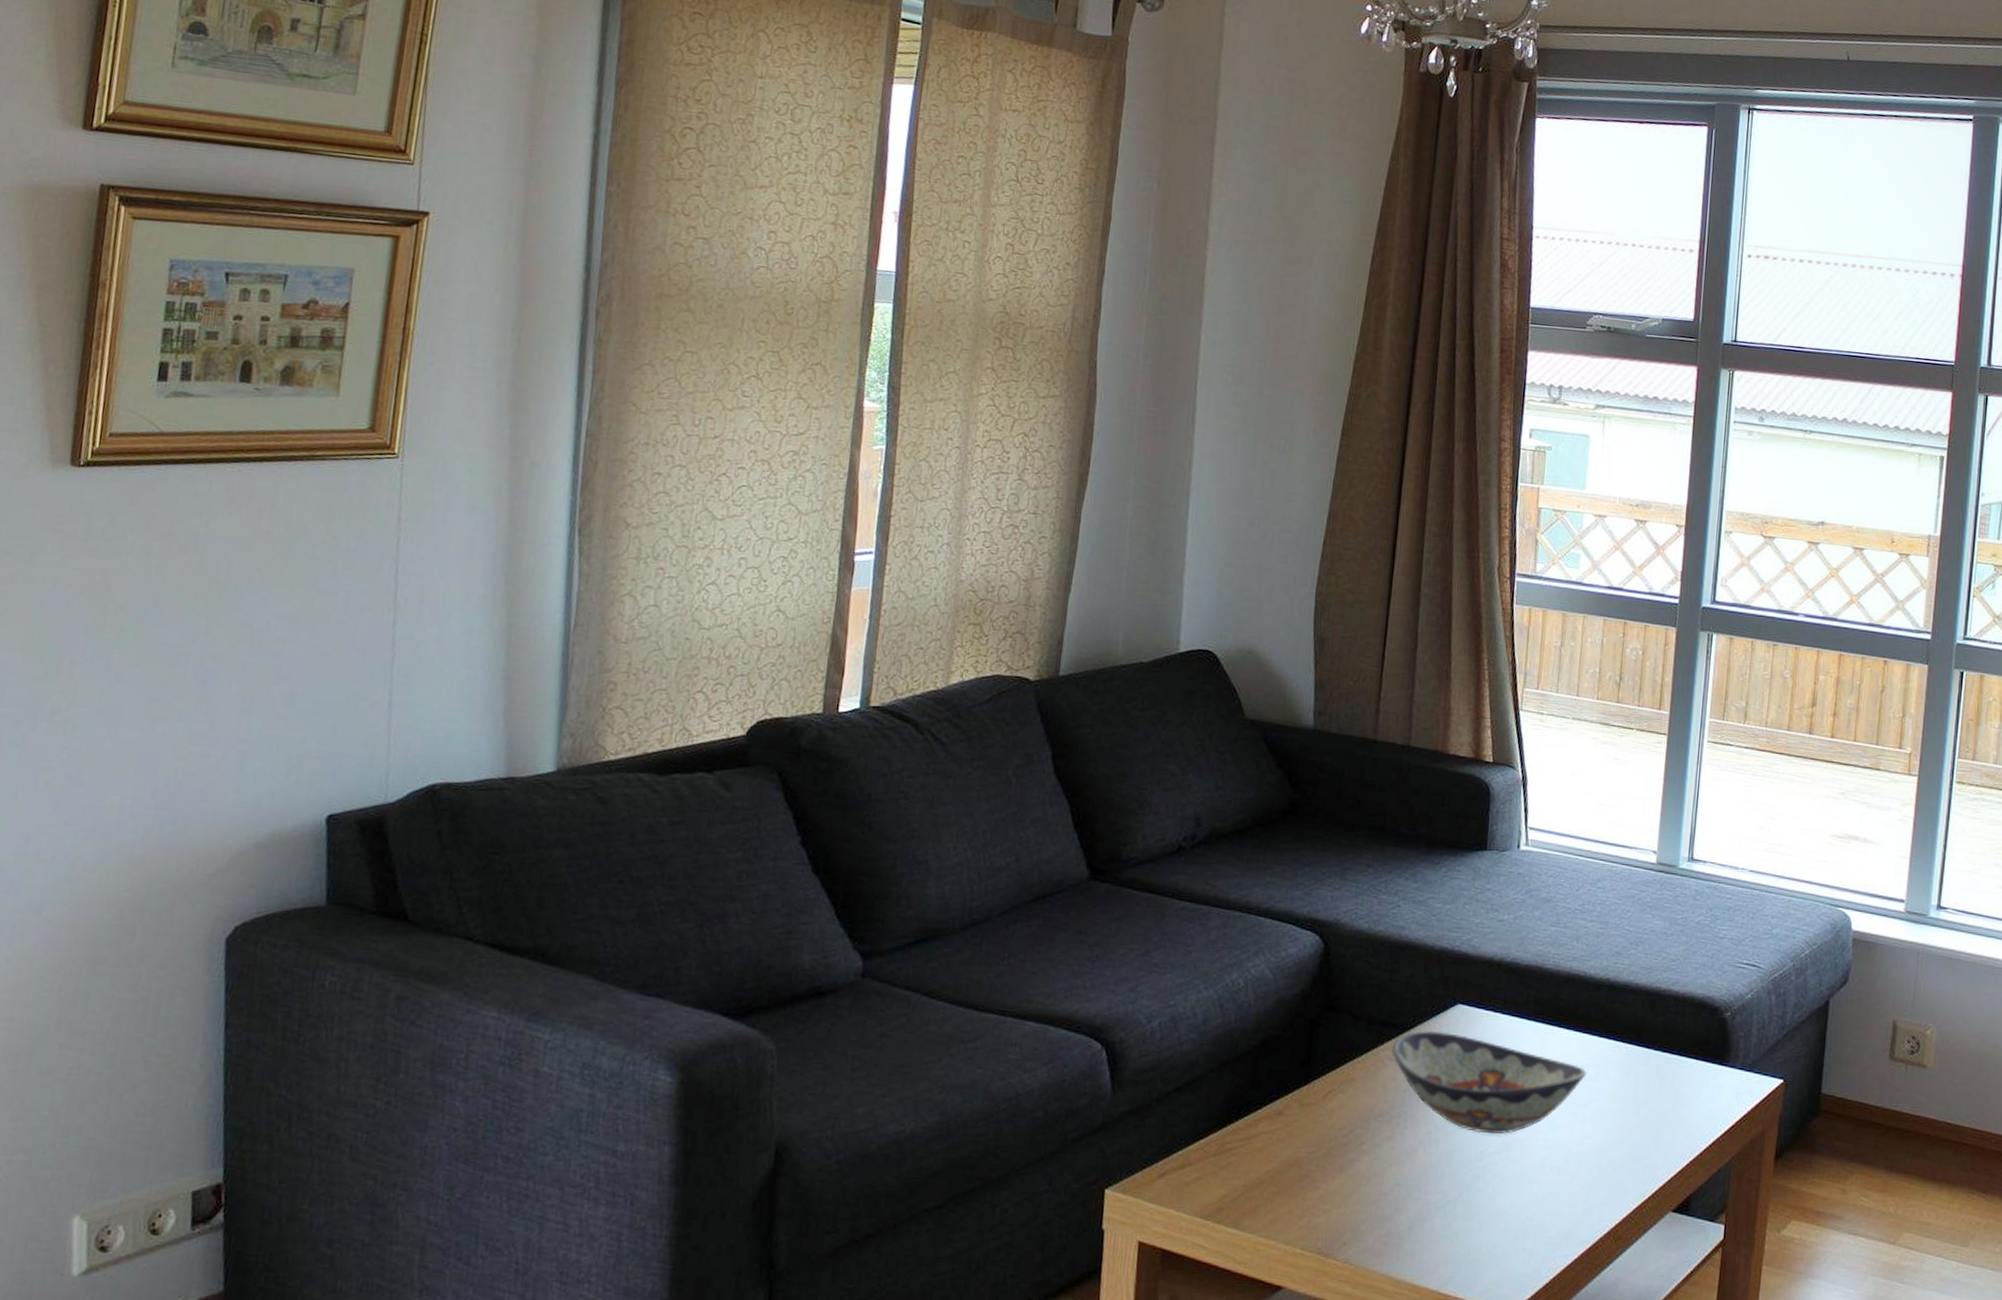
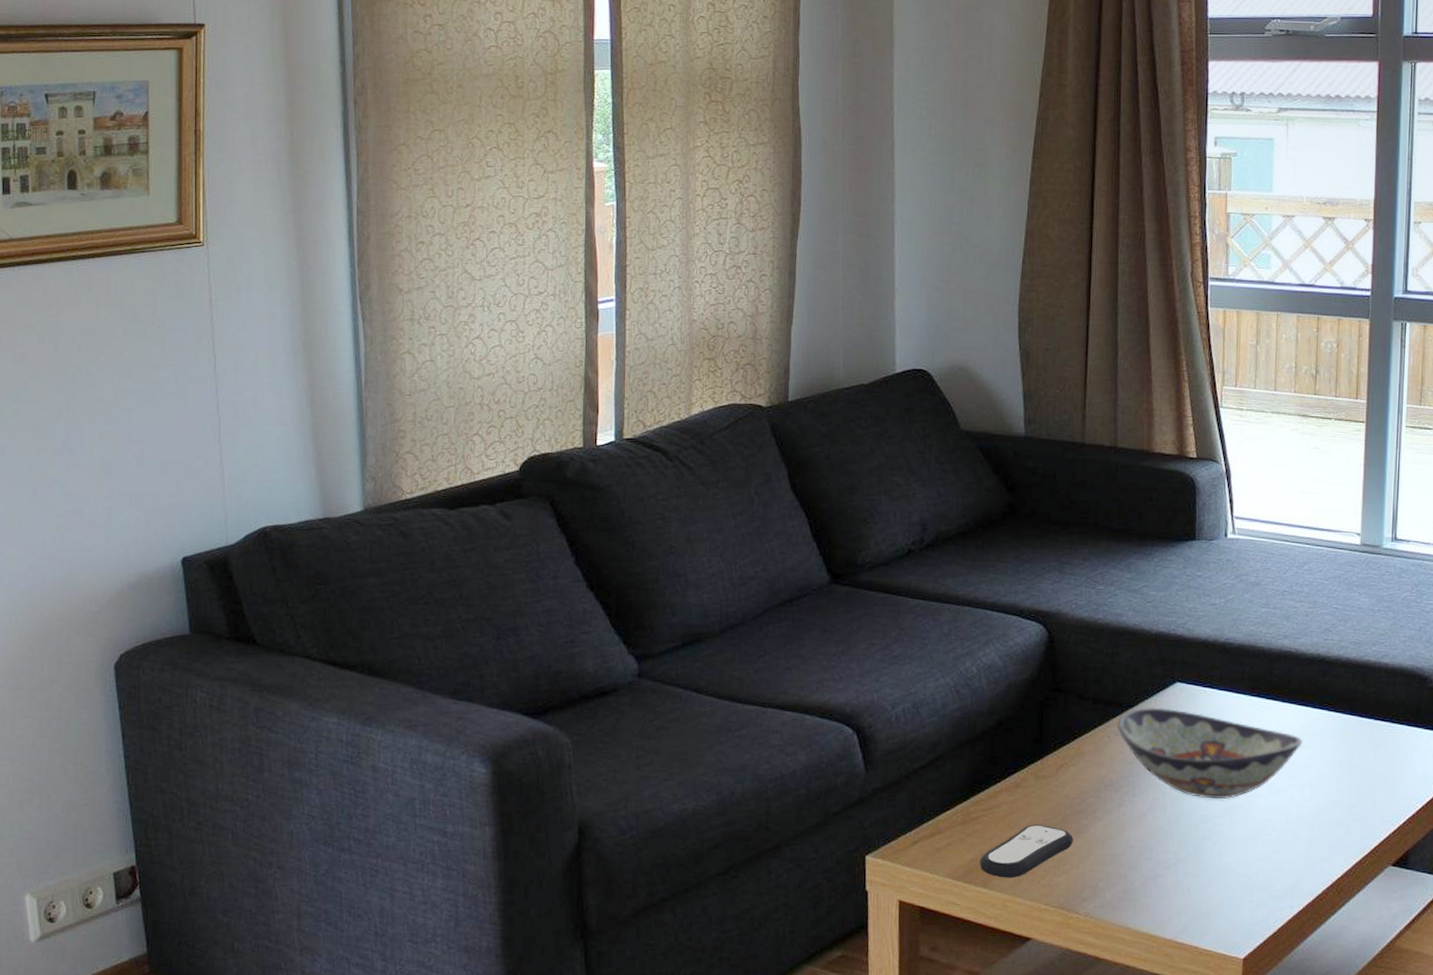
remote control: none [1232,1157,1337,1218] -> present [980,824,1073,878]

